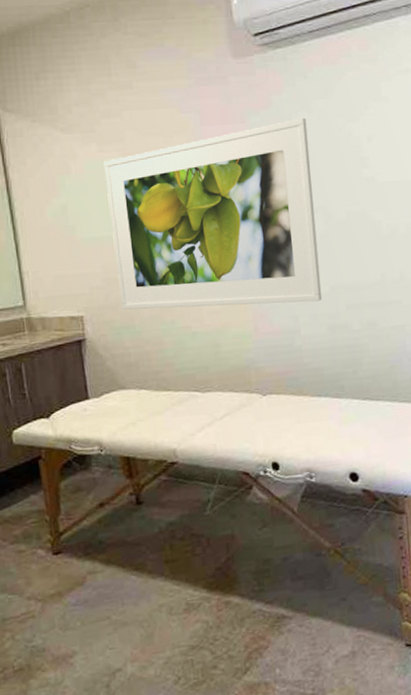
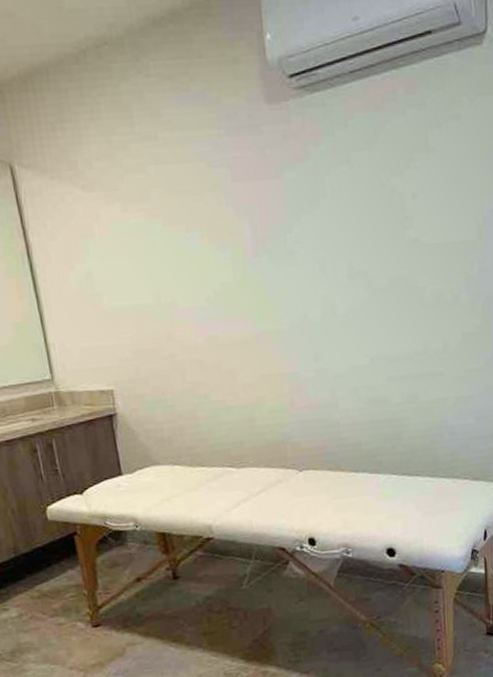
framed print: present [103,117,323,310] -> none [129,172,362,383]

